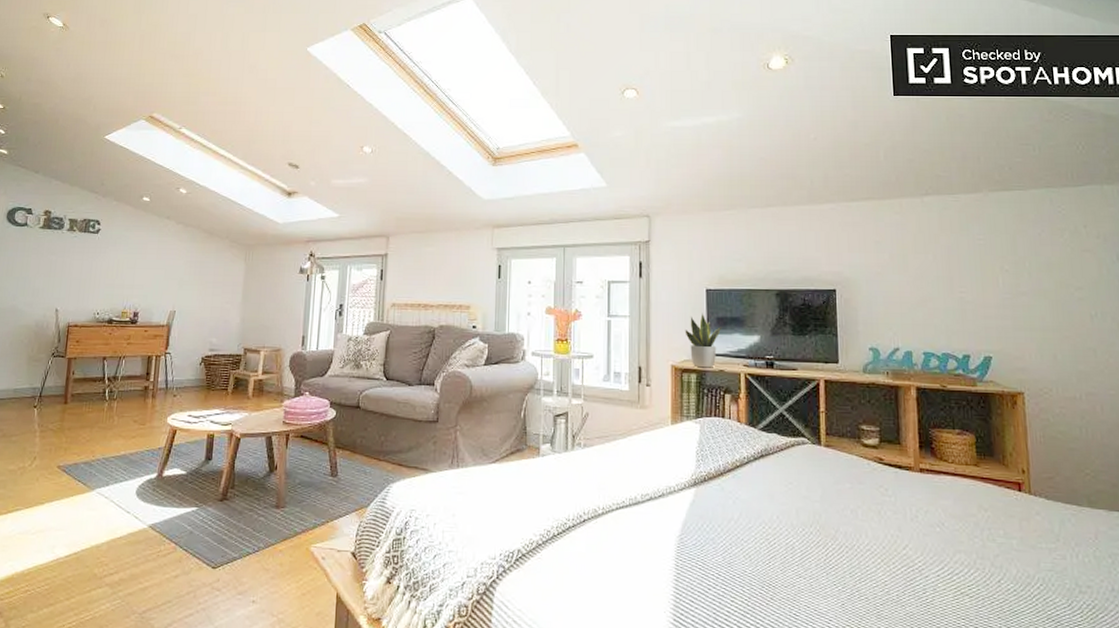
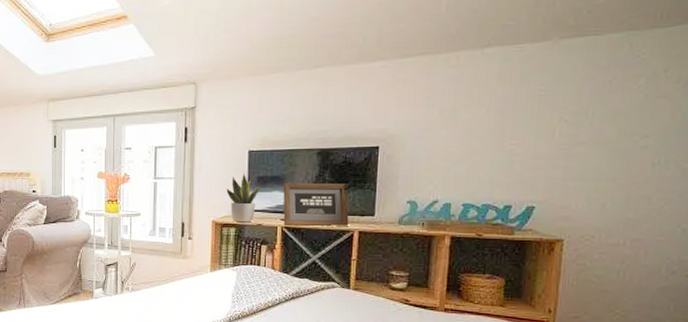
picture frame: none [744,325,813,374] -> present [283,182,349,226]

